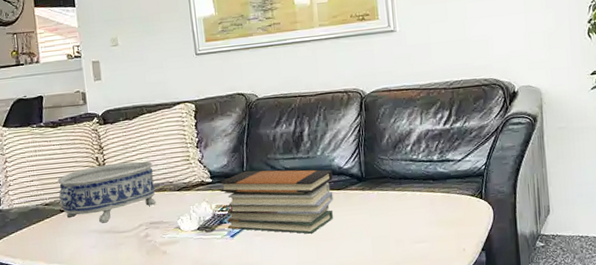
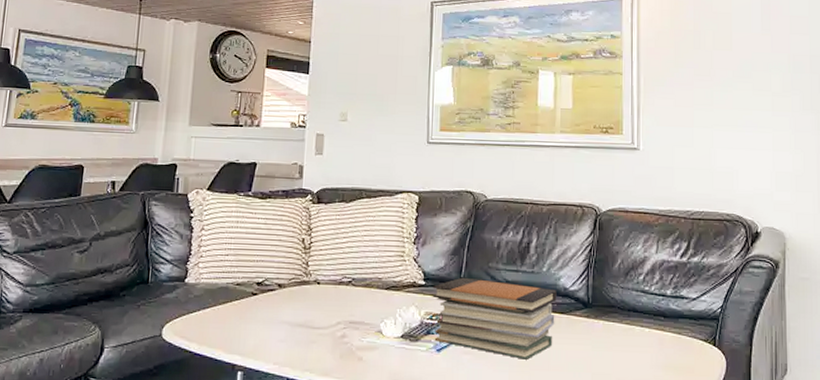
decorative bowl: present [57,161,156,223] -> none [253,248,363,315]

